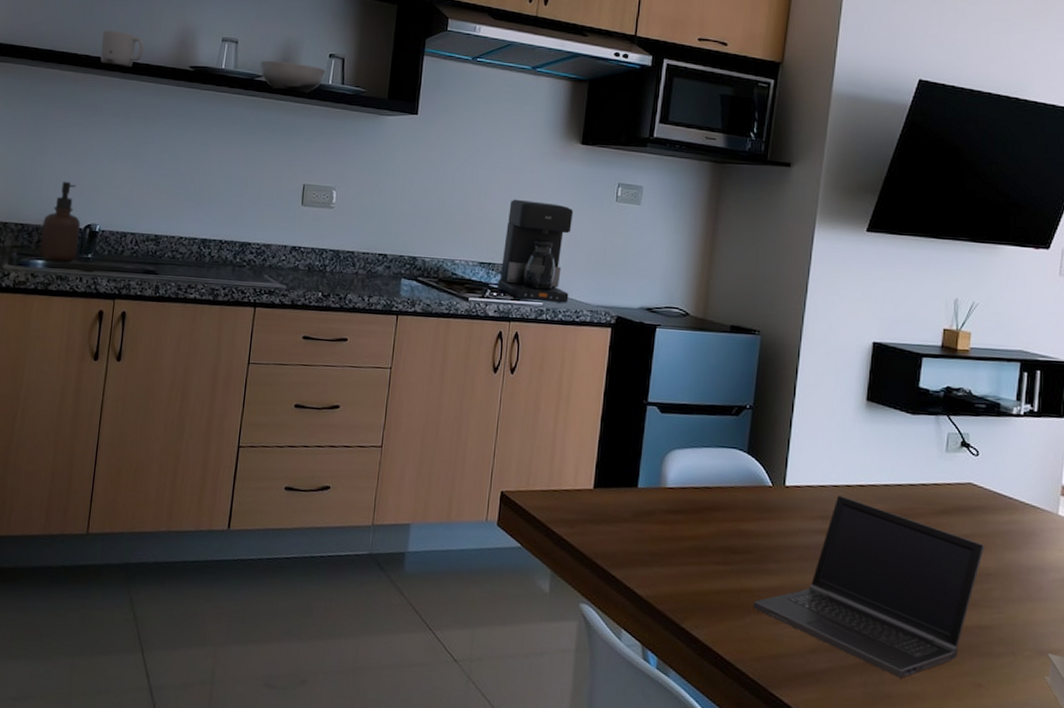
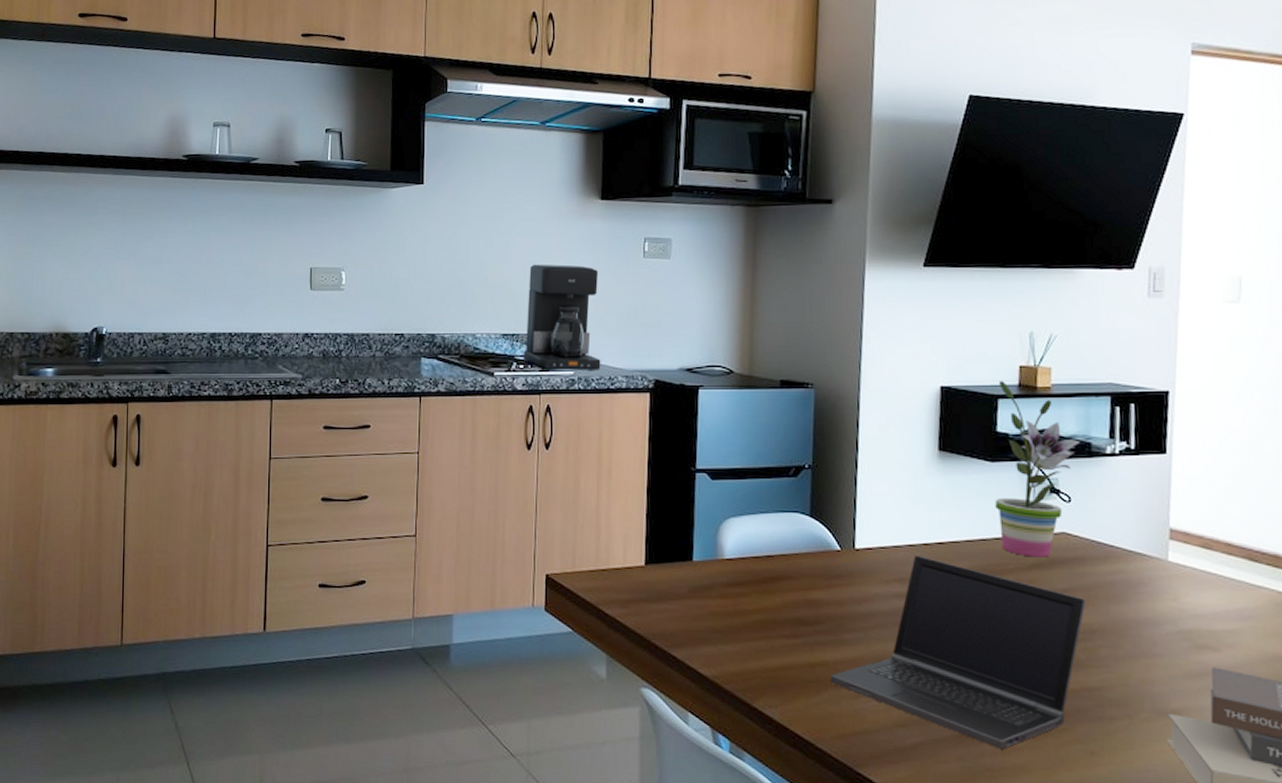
soap dispenser: present [39,181,81,263] -> none [48,285,87,369]
mug: present [100,30,145,68] -> none [91,126,135,163]
bowl: present [260,60,326,93] -> none [255,141,323,173]
potted plant: none [912,341,991,505] -> present [995,381,1080,558]

